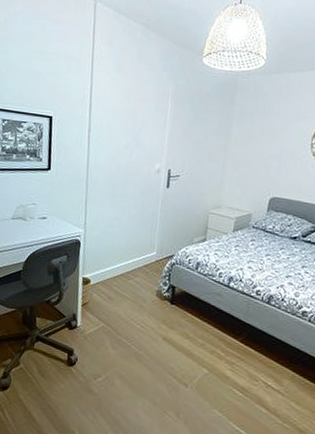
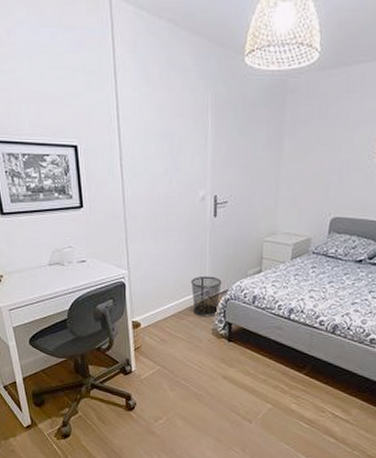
waste bin: none [140,240,170,279] -> present [190,275,222,316]

